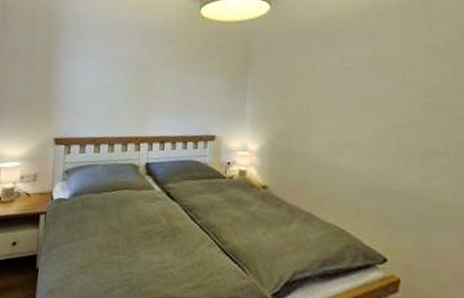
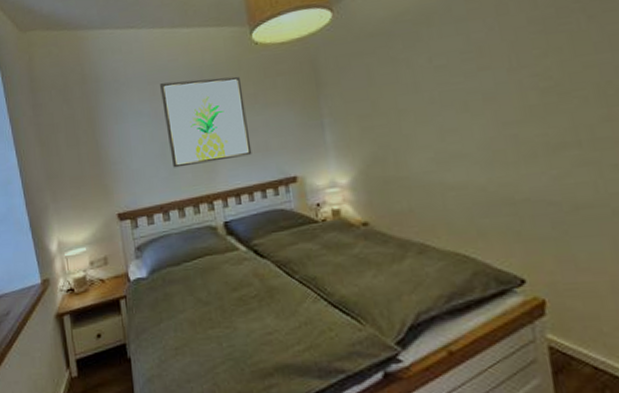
wall art: none [111,34,185,110] -> present [160,76,252,168]

